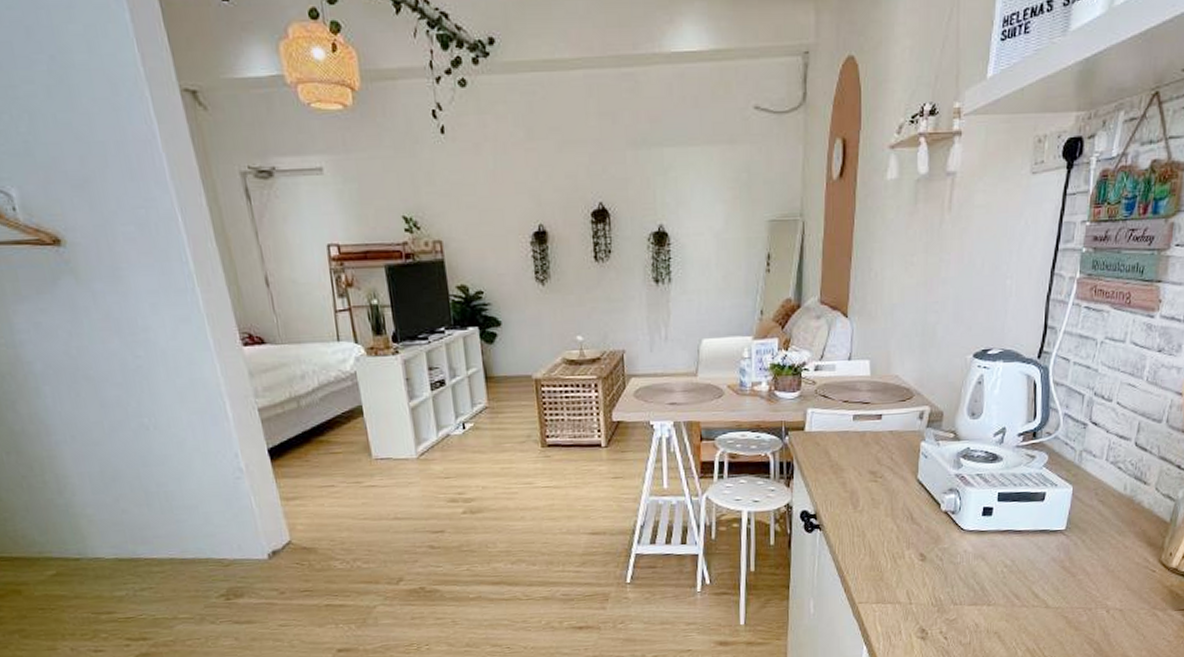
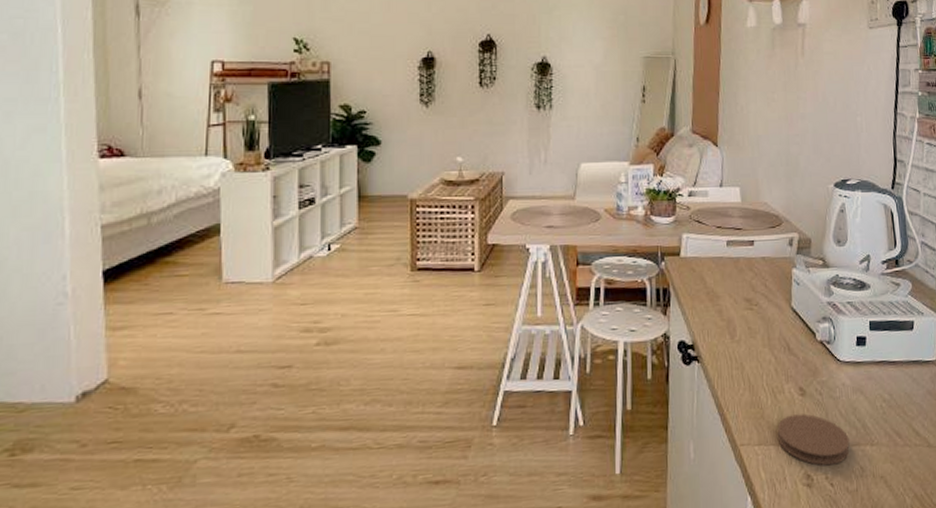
coaster: none [895,577,966,622] -> present [777,414,850,466]

